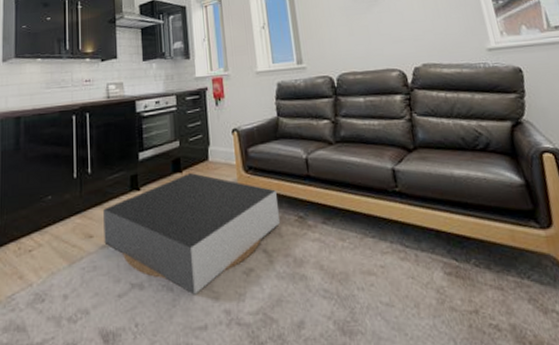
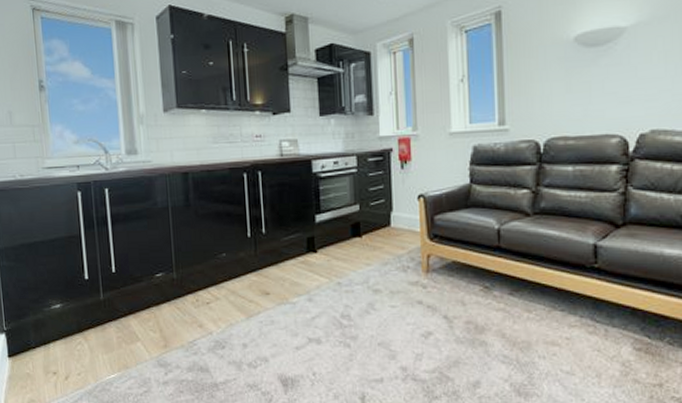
coffee table: present [103,172,280,295] -> none [279,237,463,352]

